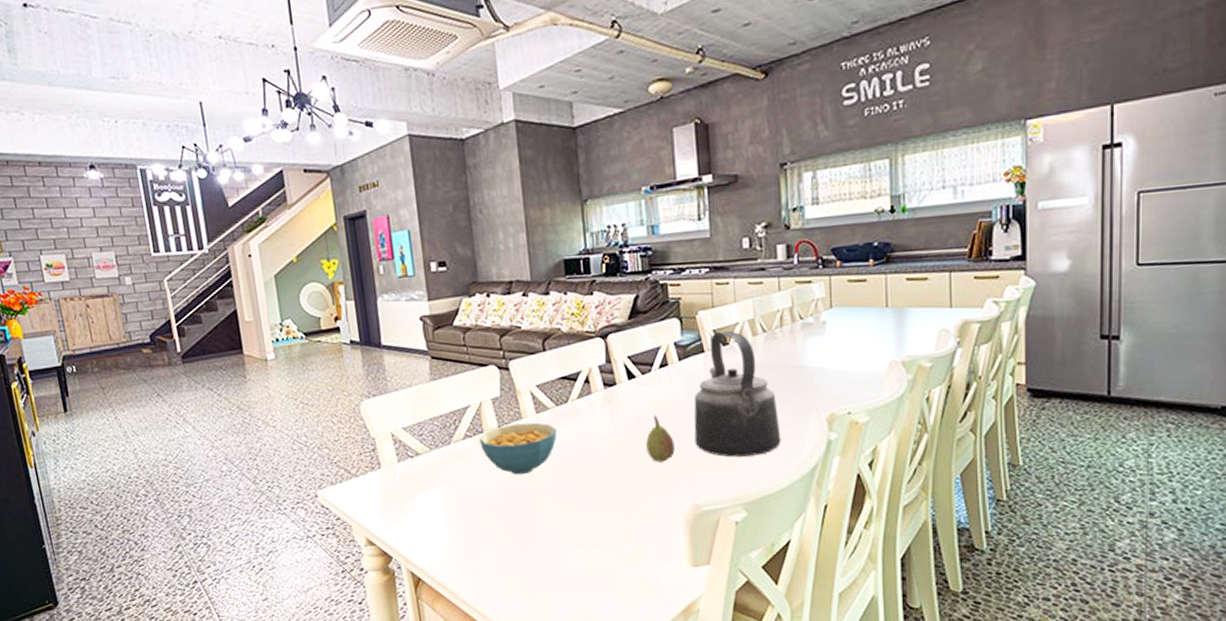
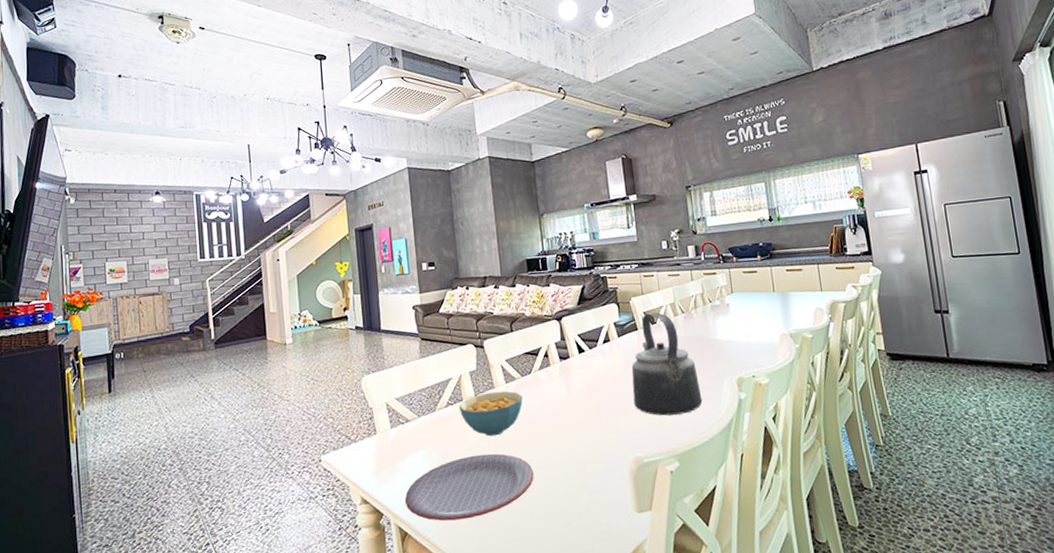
plate: none [416,494,570,568] -> present [404,453,534,521]
fruit: present [646,414,675,463] -> none [595,382,618,422]

